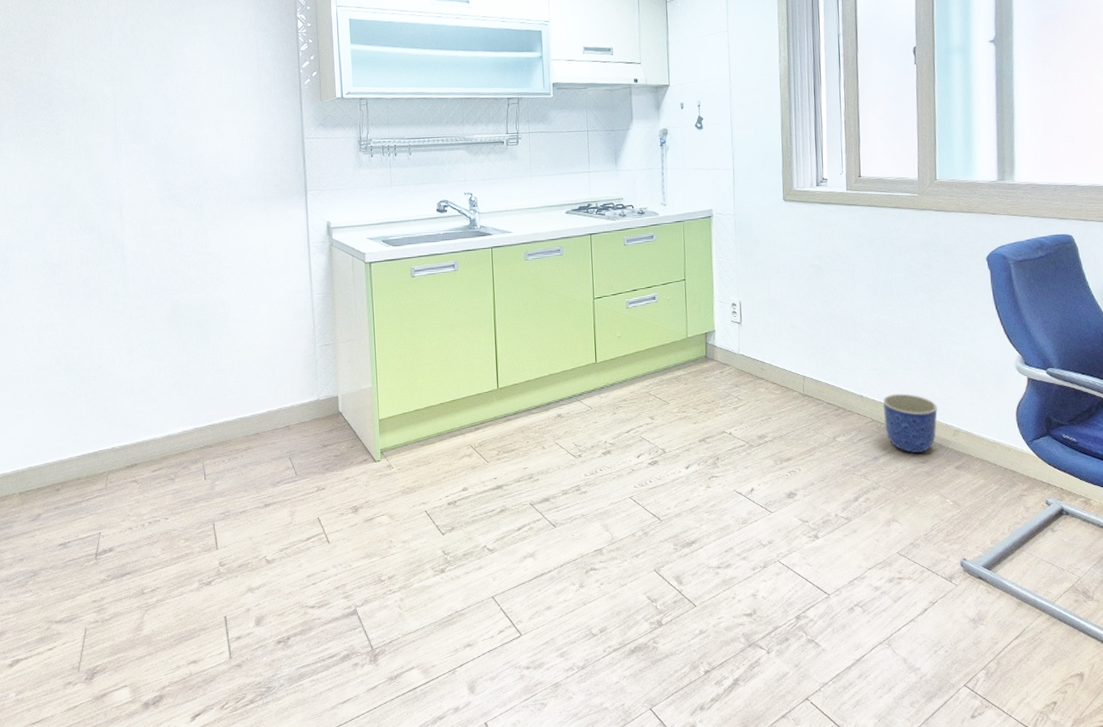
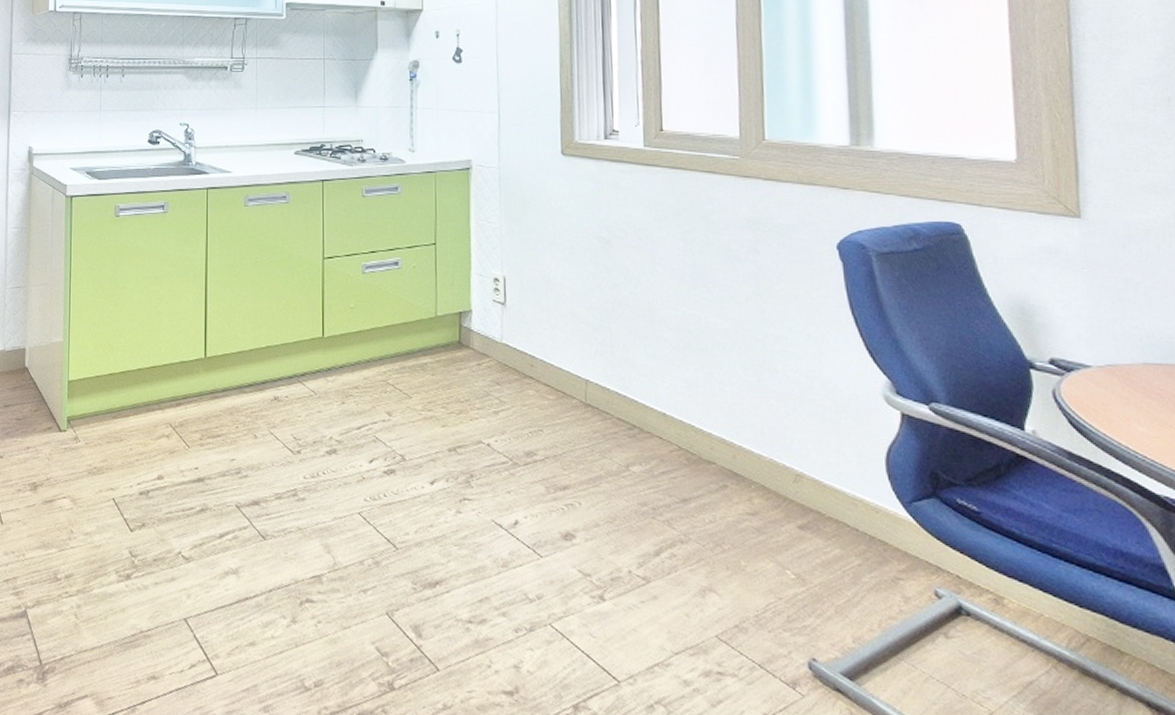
planter: present [882,393,938,453] -> none [693,415,771,500]

